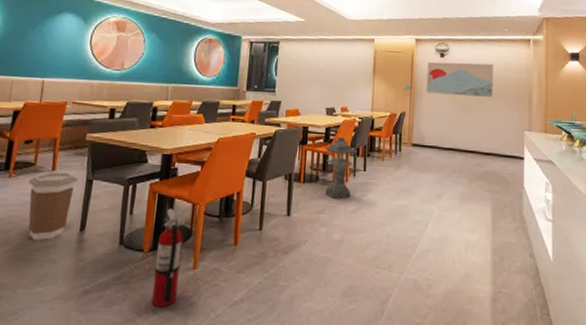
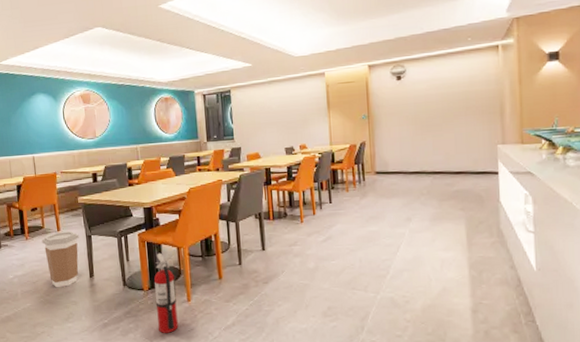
lantern: present [324,136,358,199] -> none [288,173,322,231]
wall art: present [426,61,493,97] -> none [384,79,459,120]

